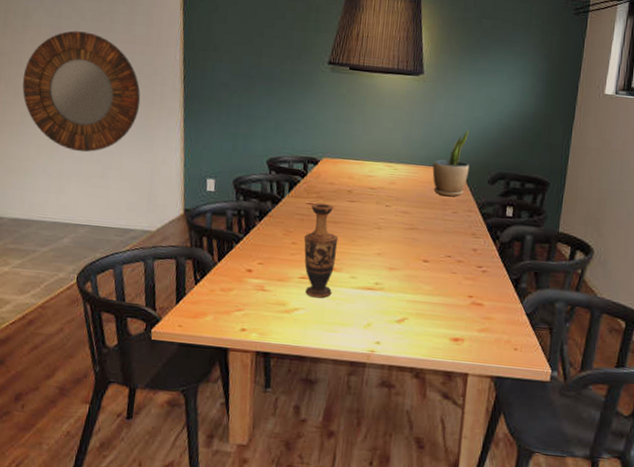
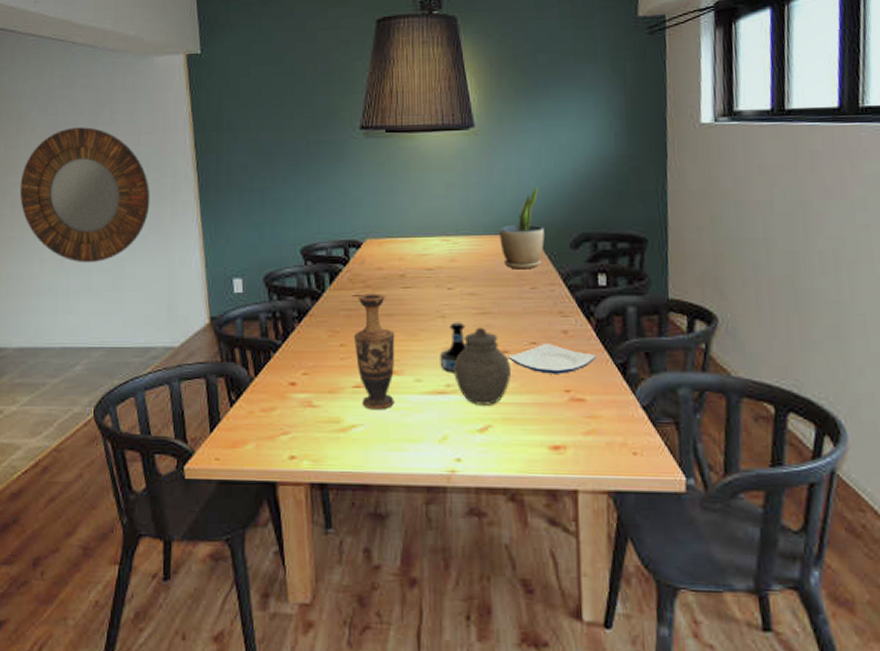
tequila bottle: none [372,233,396,274] -> present [440,322,467,373]
jar: none [382,239,429,302] -> present [454,327,512,405]
plate: none [427,258,496,283] -> present [508,344,596,374]

